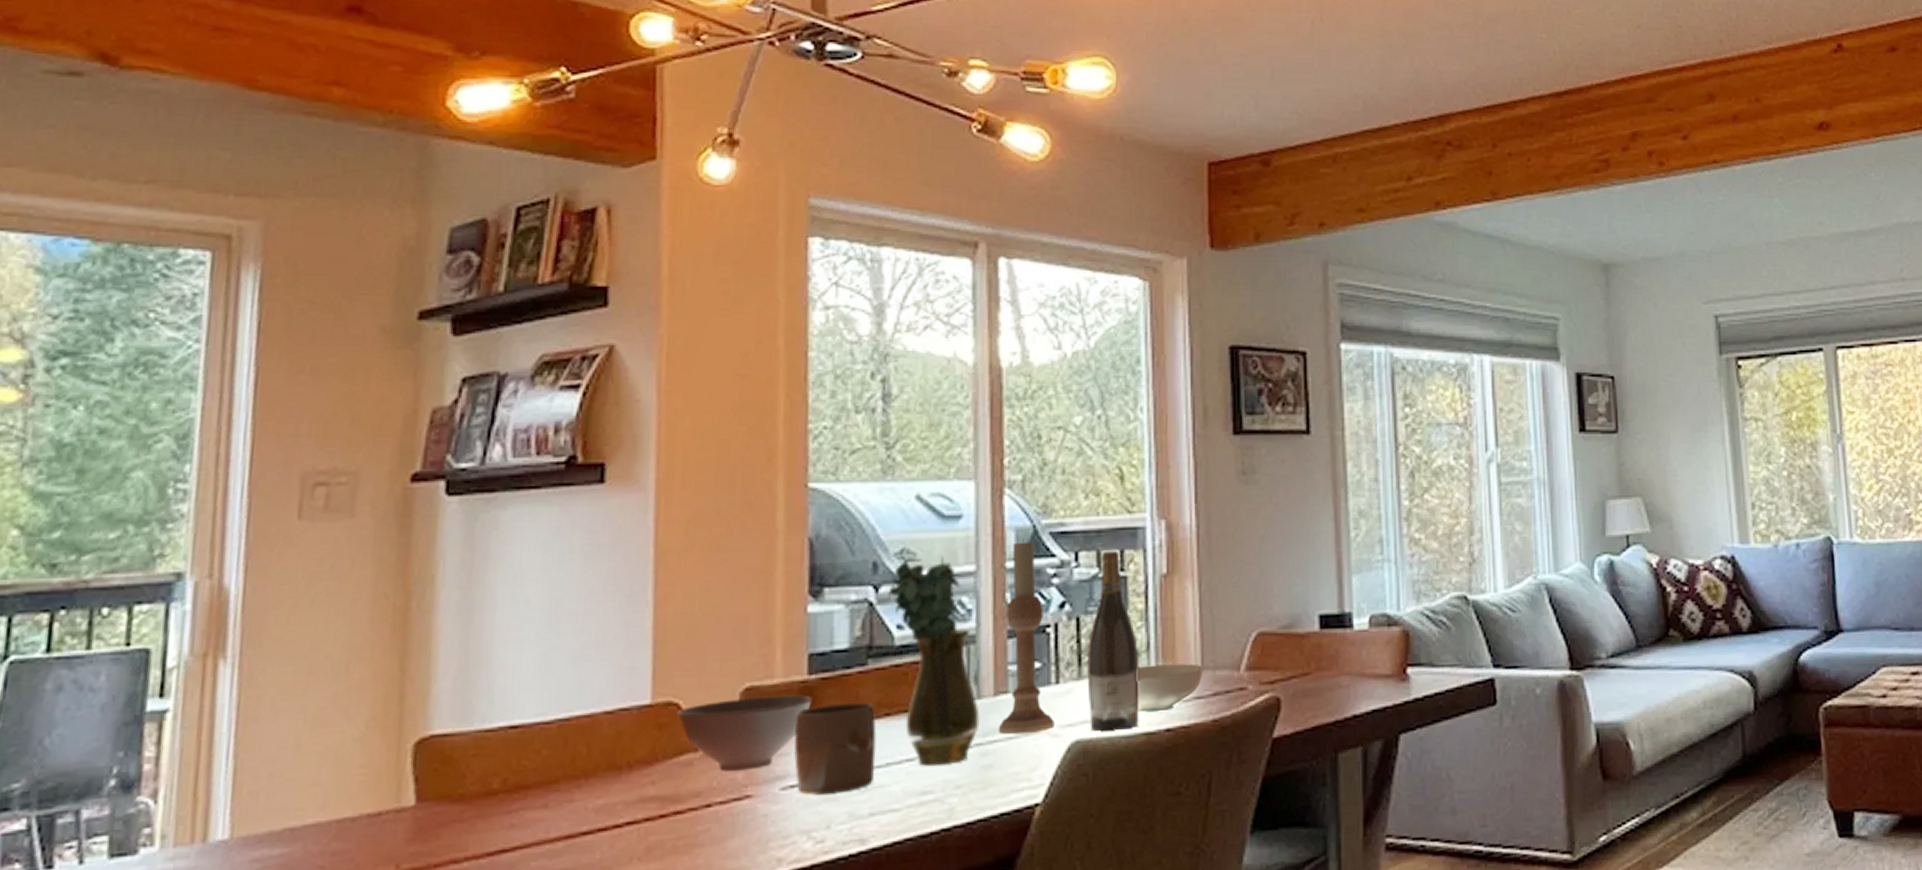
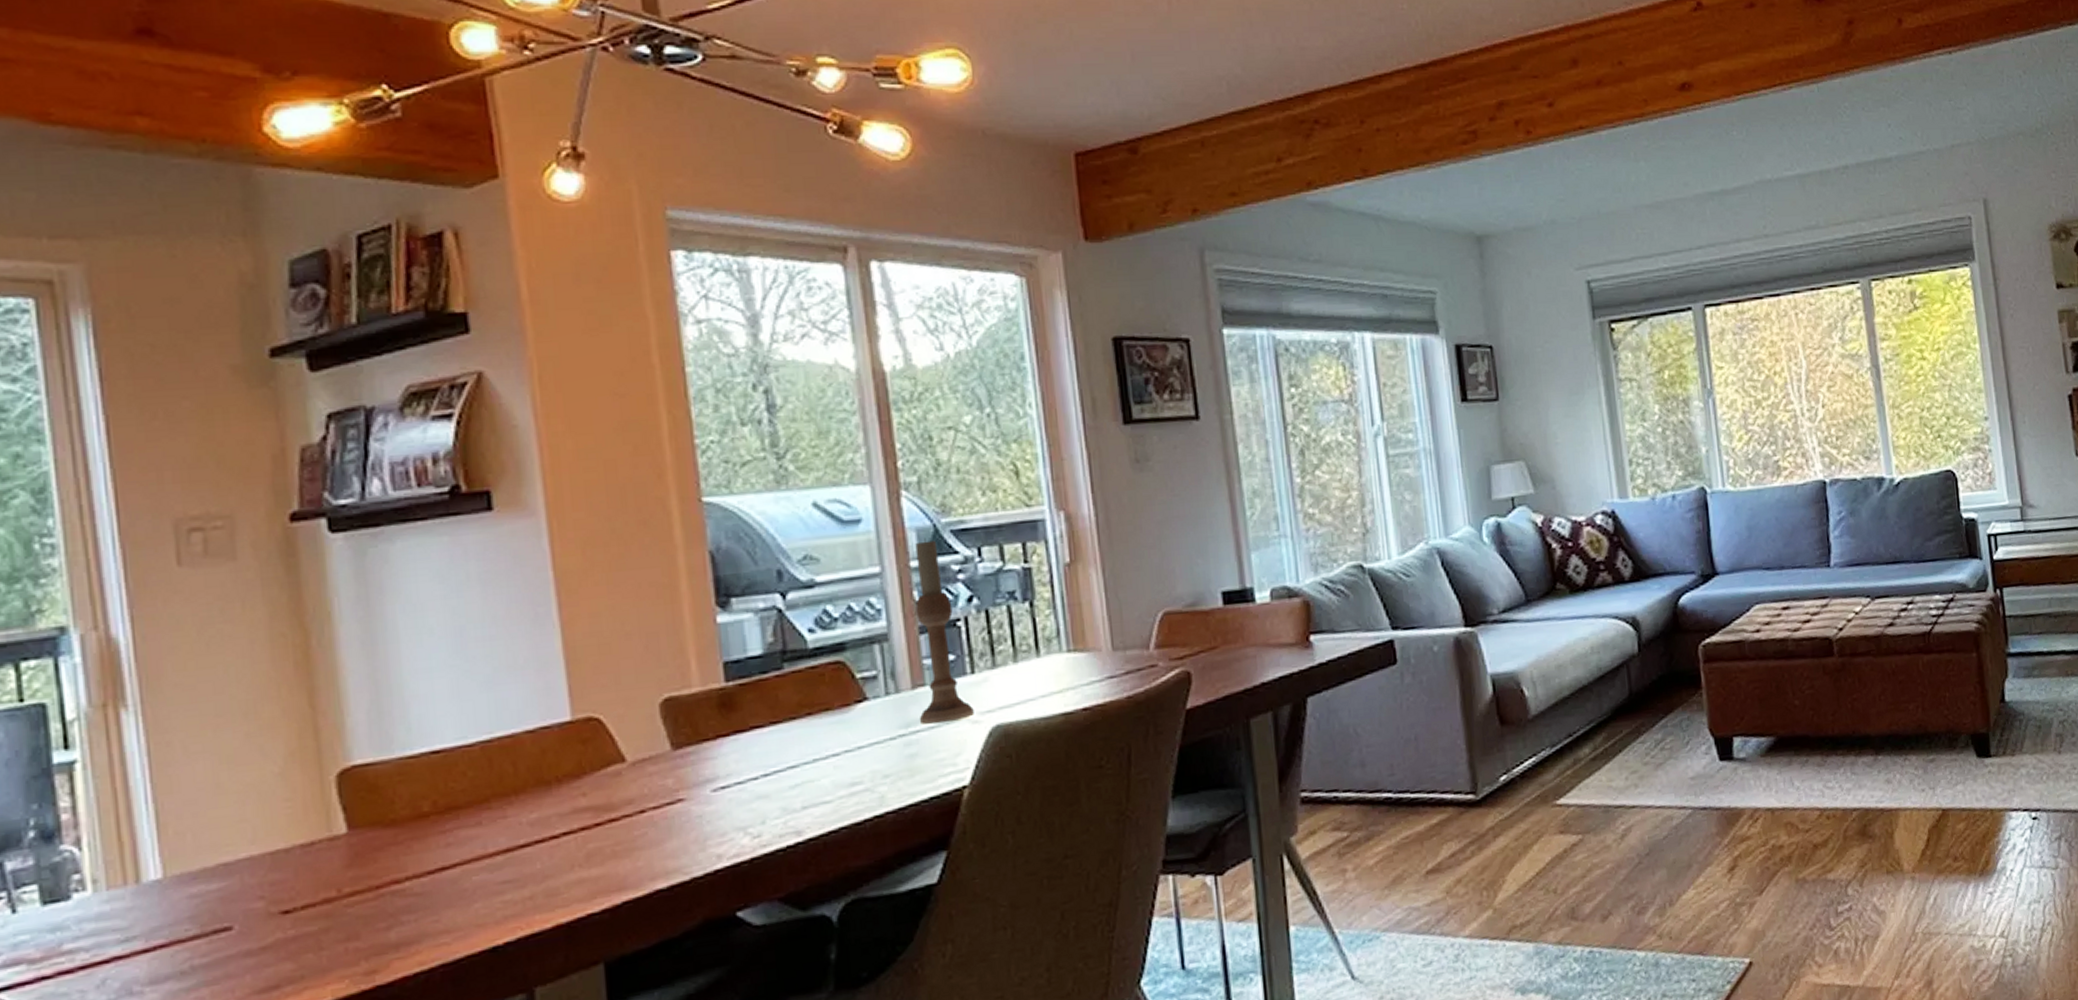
bowl: present [677,695,812,771] -> none [599,701,733,779]
mug: present [794,702,877,794] -> none [718,703,803,794]
vase: present [888,553,980,765] -> none [795,559,901,758]
wine bottle: present [1087,550,1140,731] -> none [999,543,1056,715]
bowl: present [1138,663,1205,713] -> none [1050,646,1115,695]

